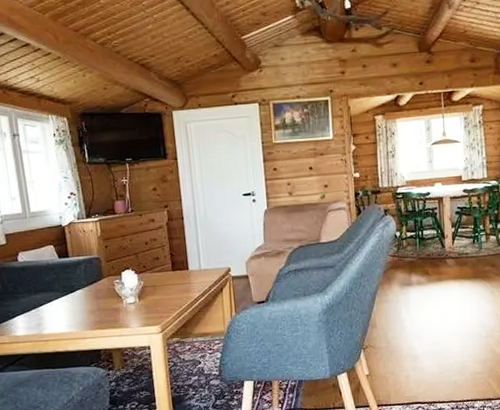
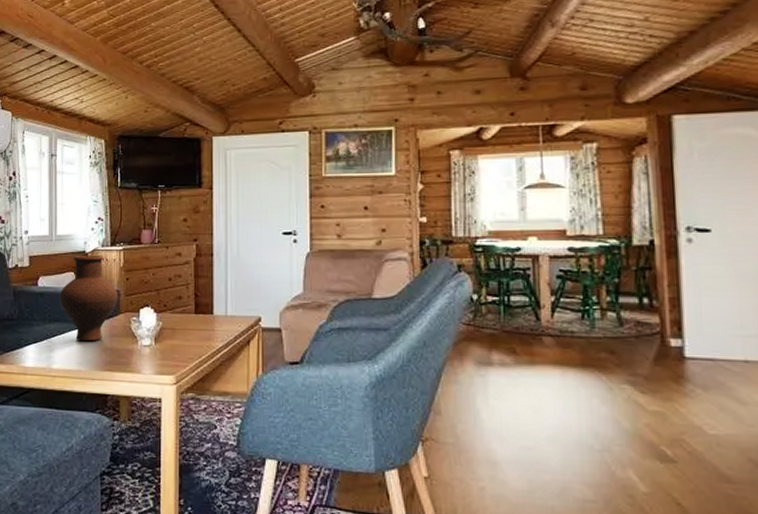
vase: none [41,227,100,307] -> present [59,255,118,342]

